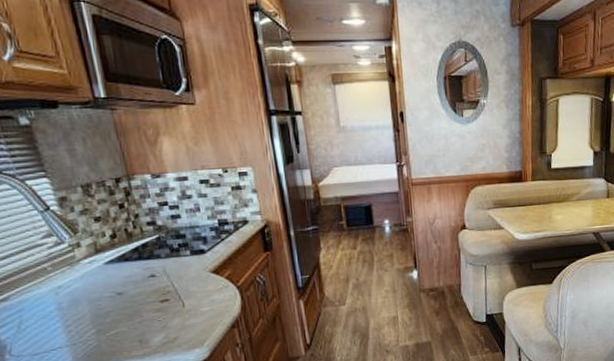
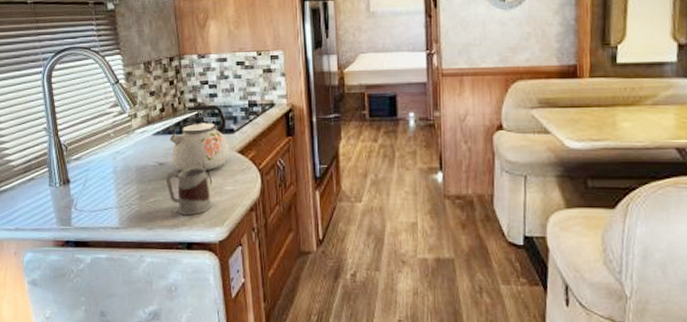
kettle: none [127,227,203,298] -> present [170,105,230,171]
mug: none [127,292,189,343] -> present [165,167,213,216]

